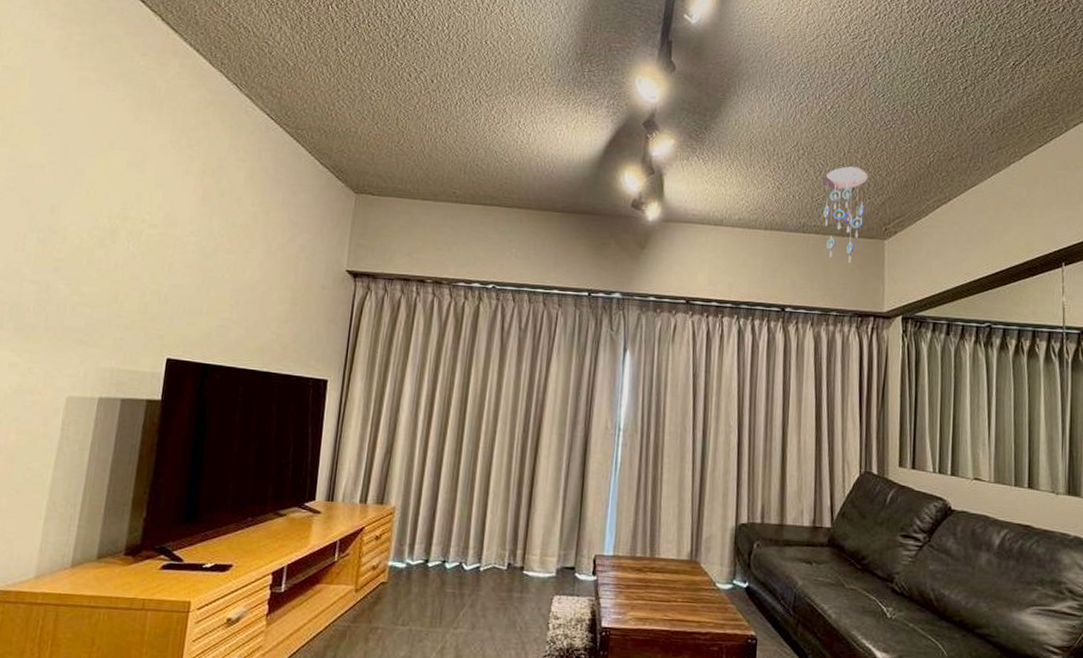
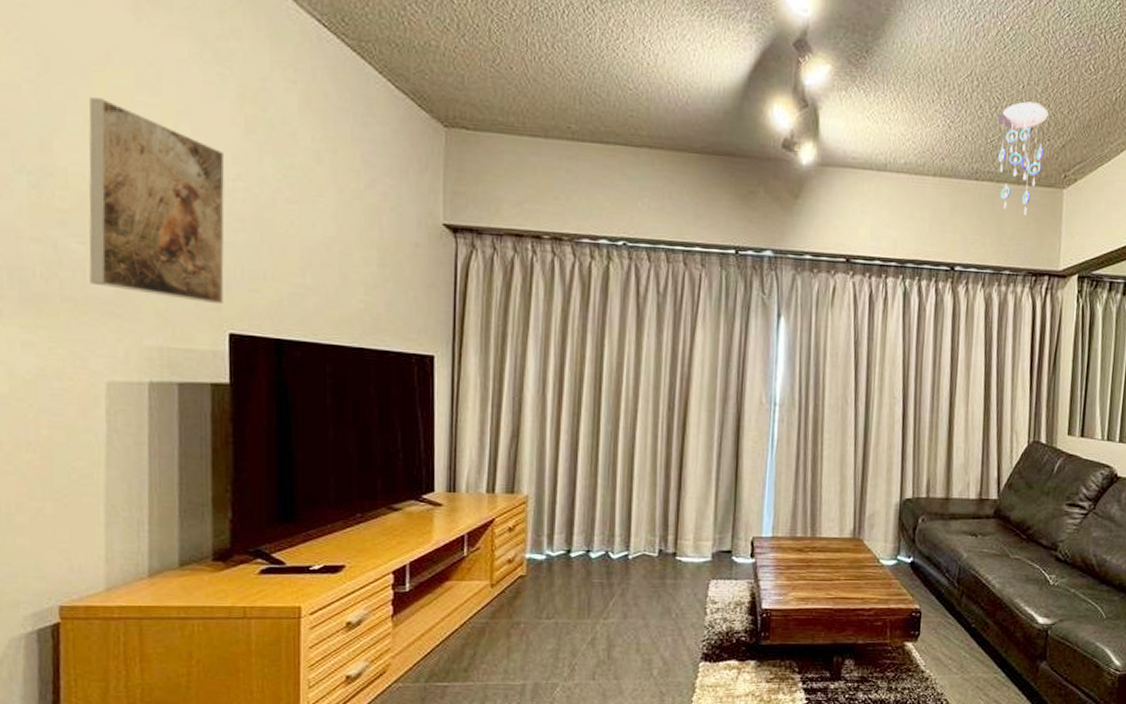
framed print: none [68,175,185,335] -> present [88,97,225,305]

